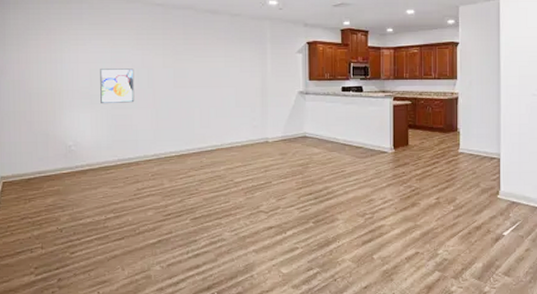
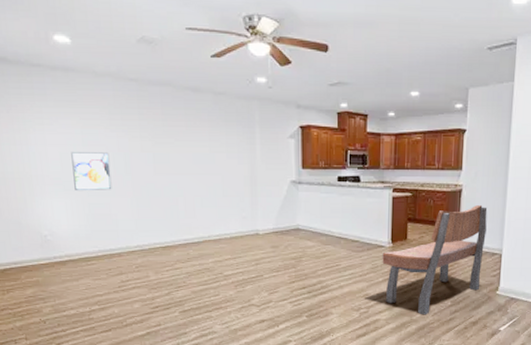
bench: none [385,112,483,220] -> present [382,205,488,315]

